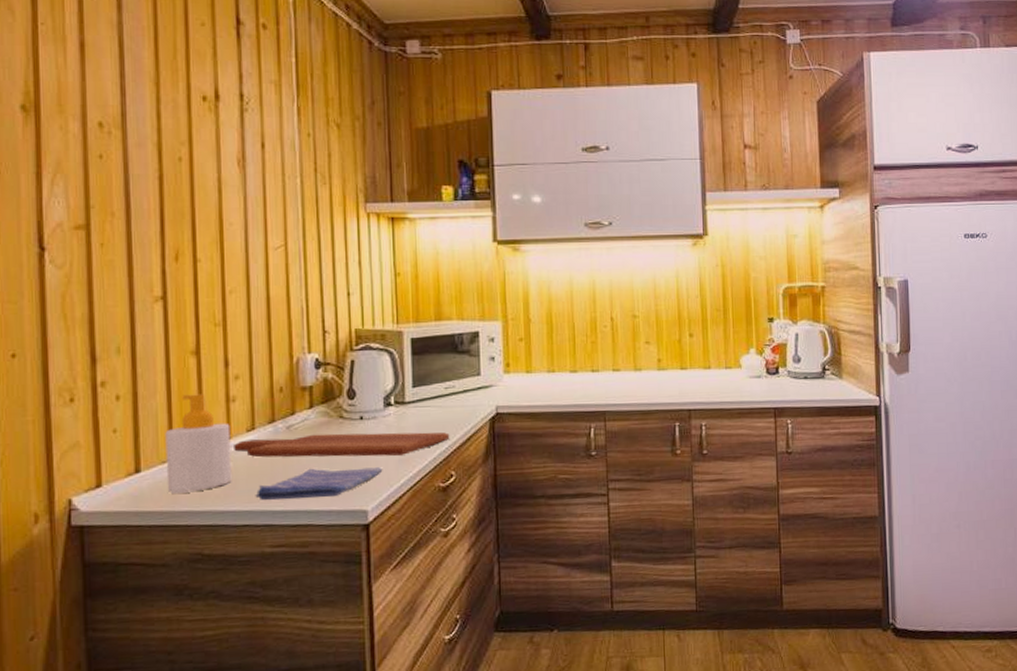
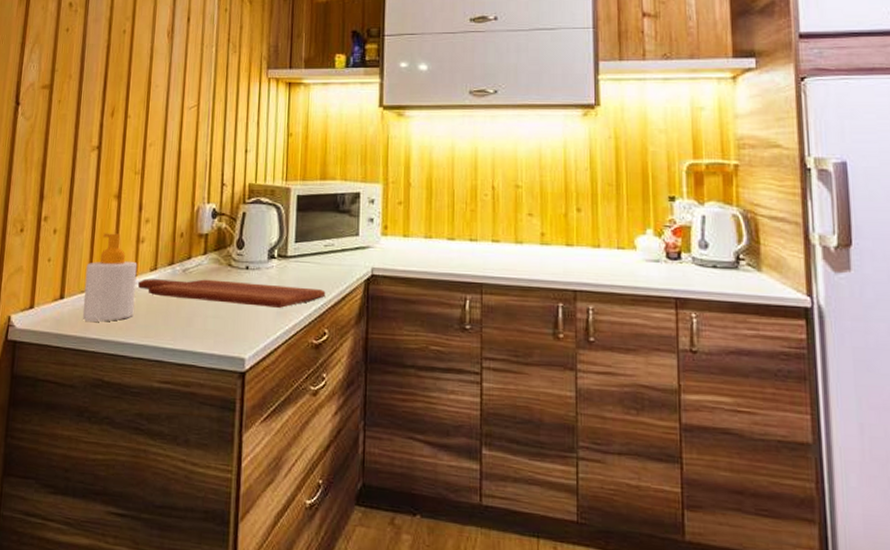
dish towel: present [255,467,383,501] -> none [151,311,262,341]

